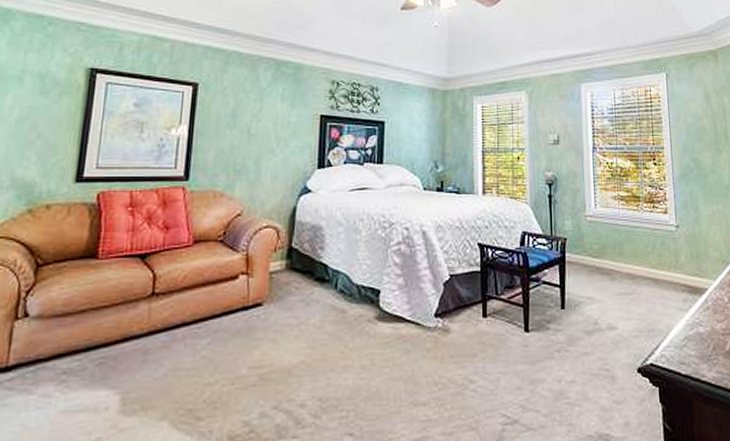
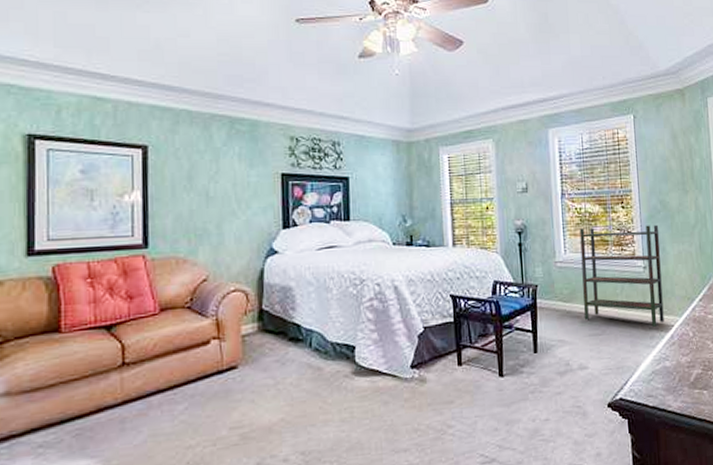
bookshelf: none [610,183,698,291] -> present [579,224,664,328]

